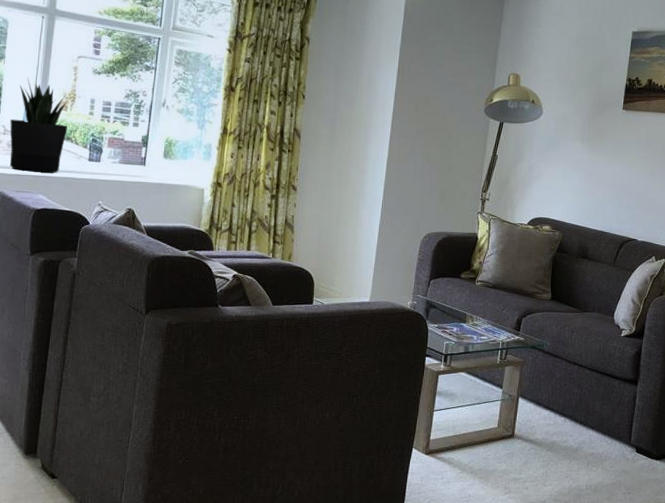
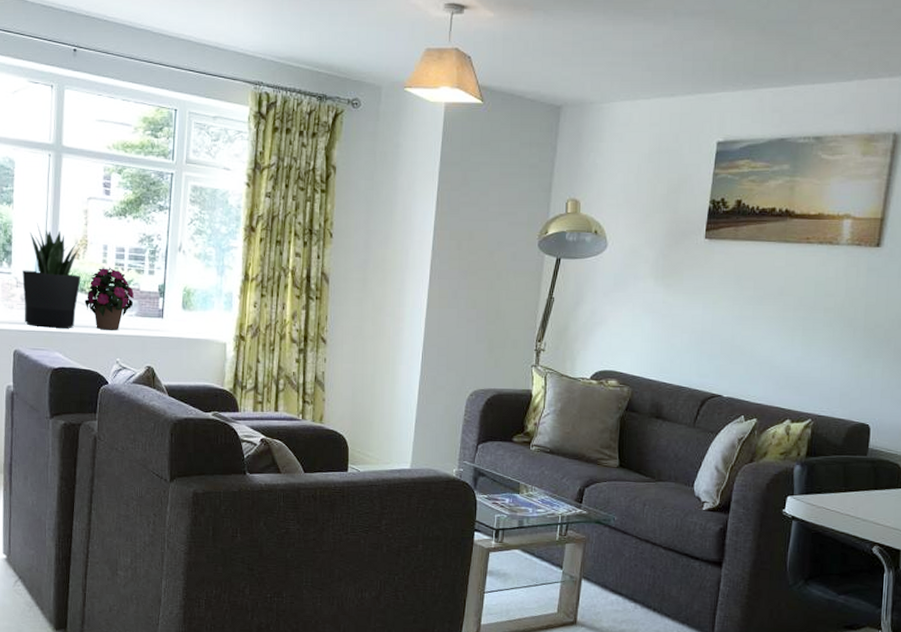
potted flower: none [70,118,118,176] -> present [85,267,134,331]

